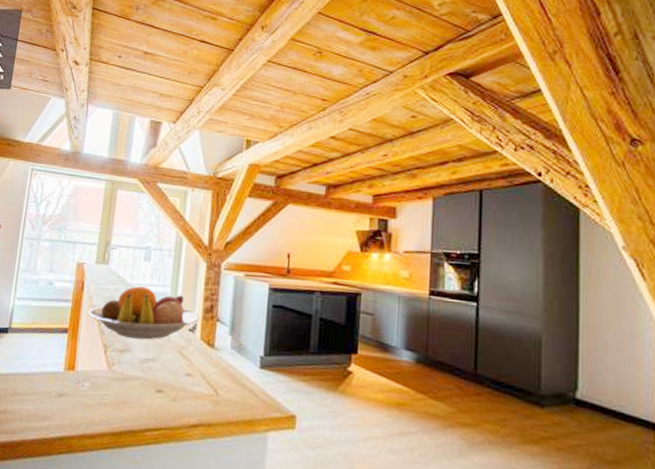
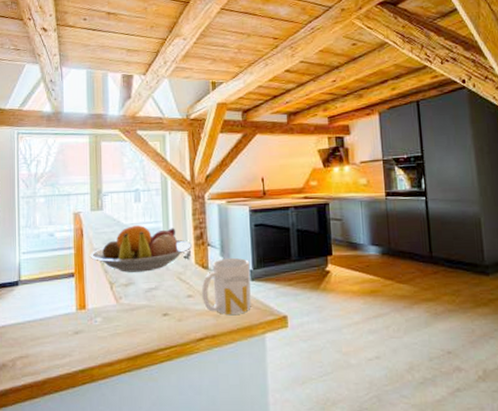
mug: none [203,338,262,405] -> present [202,258,251,315]

